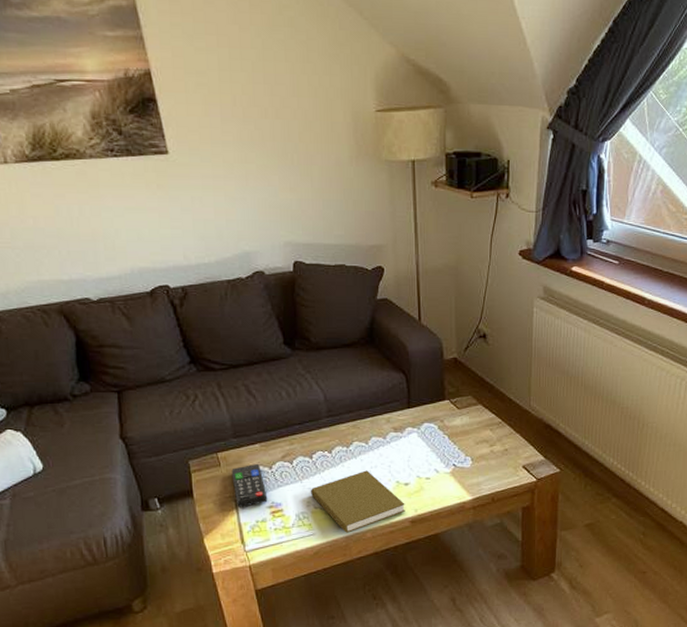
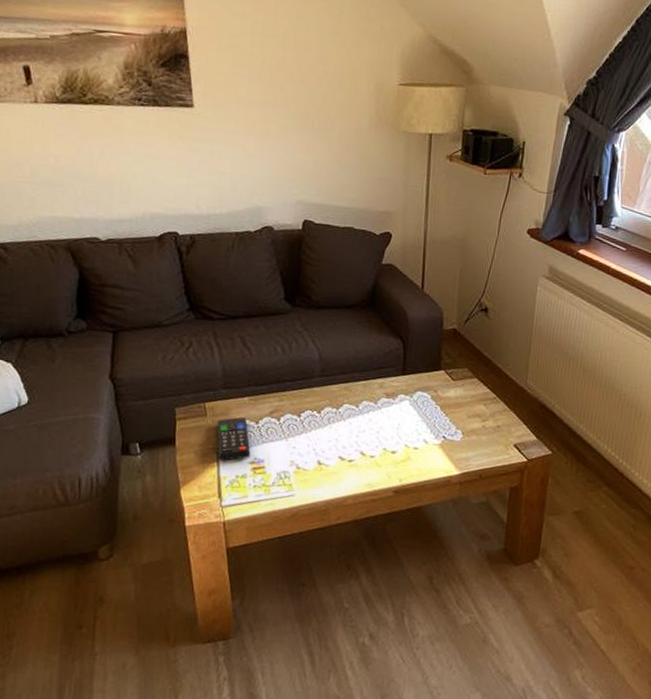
book: present [310,470,405,533] -> none [294,434,390,497]

